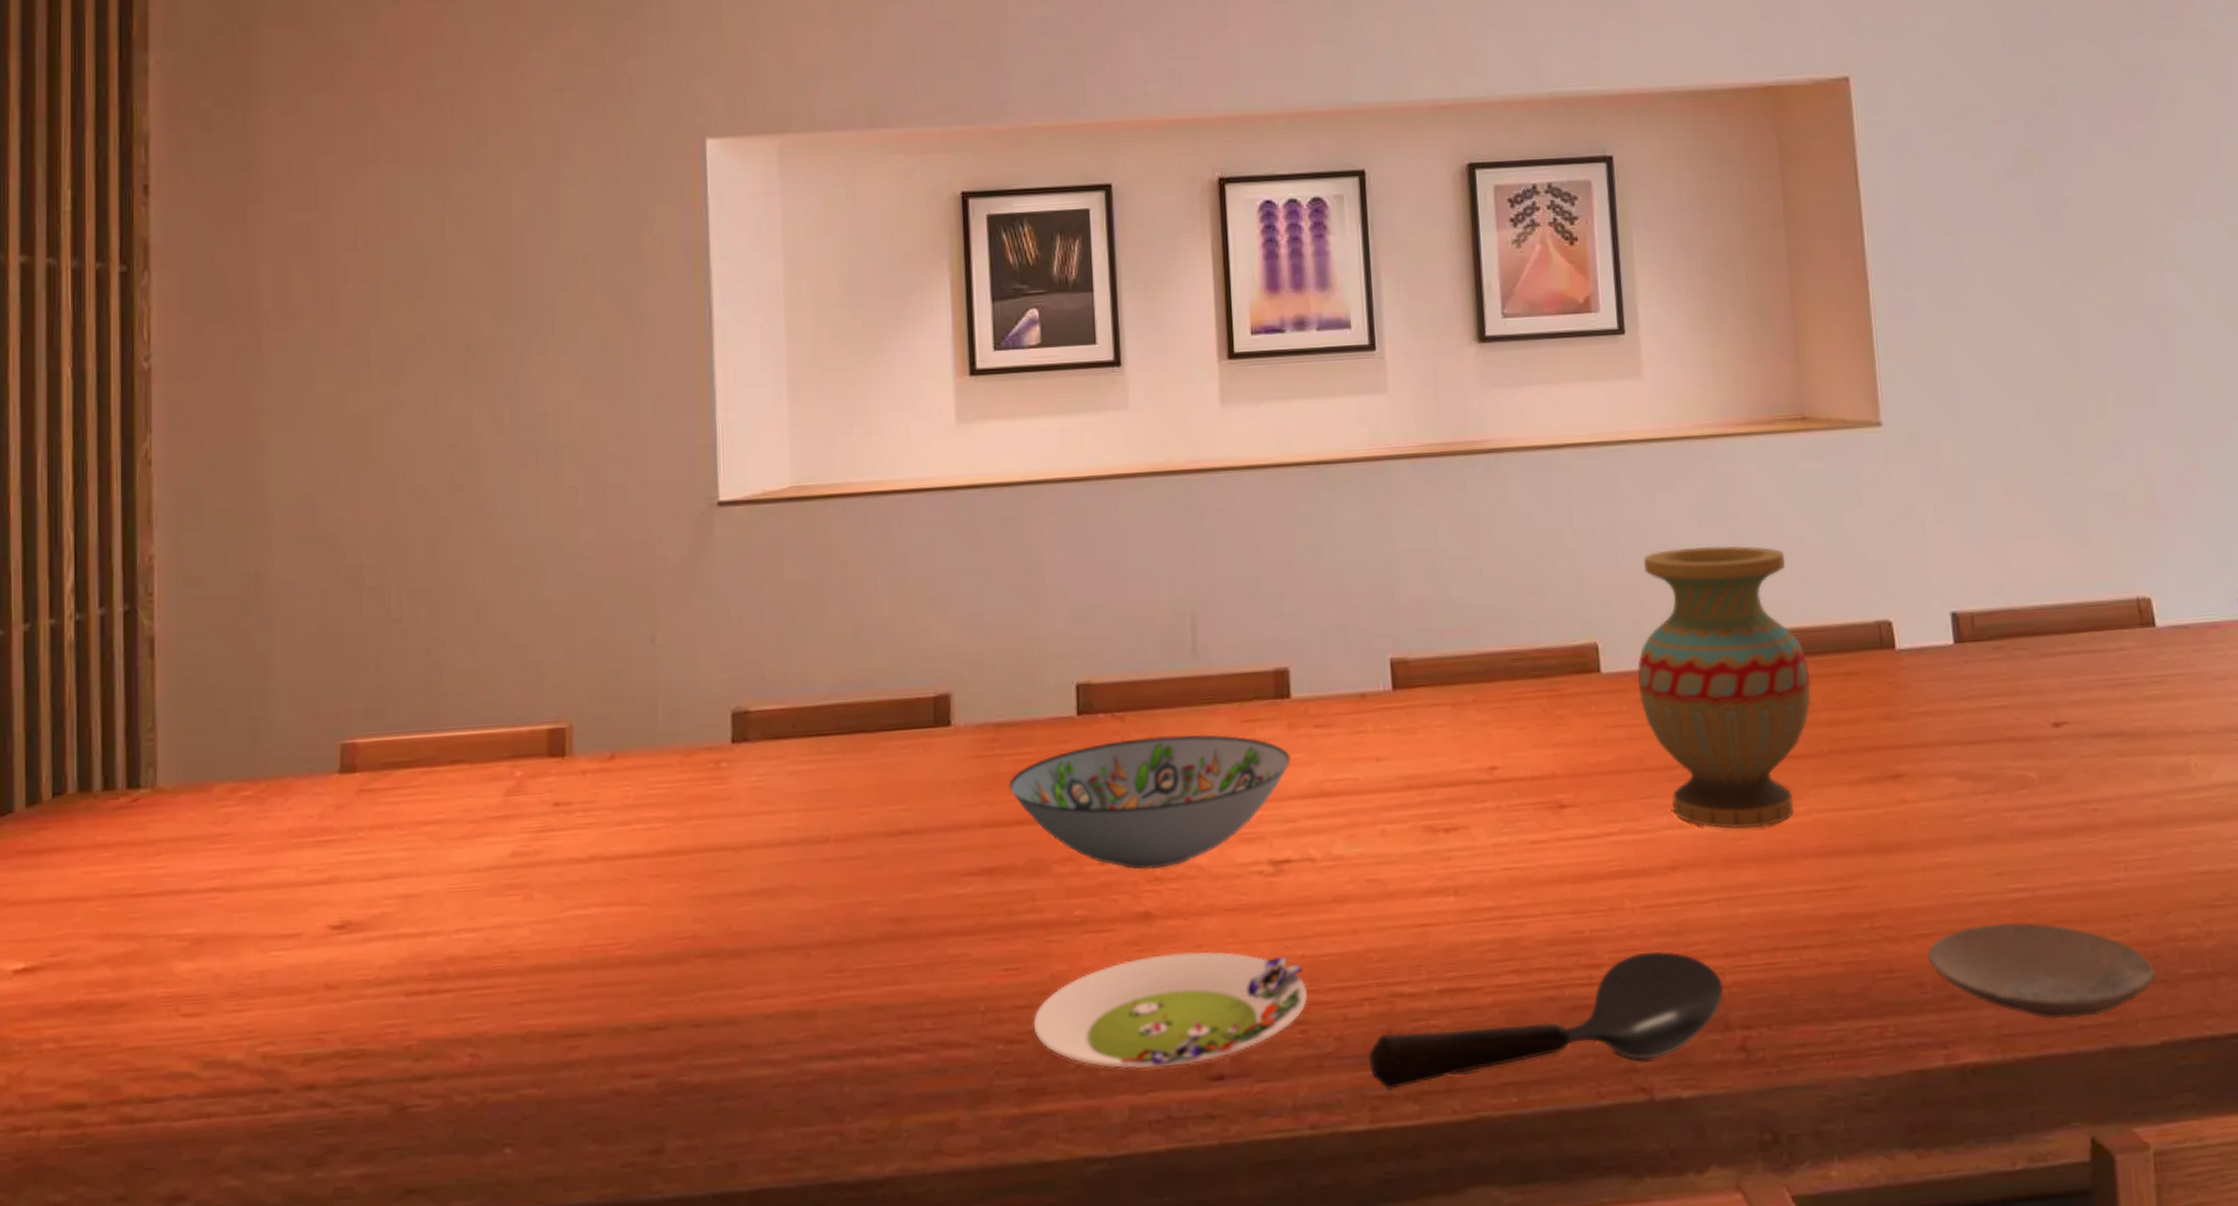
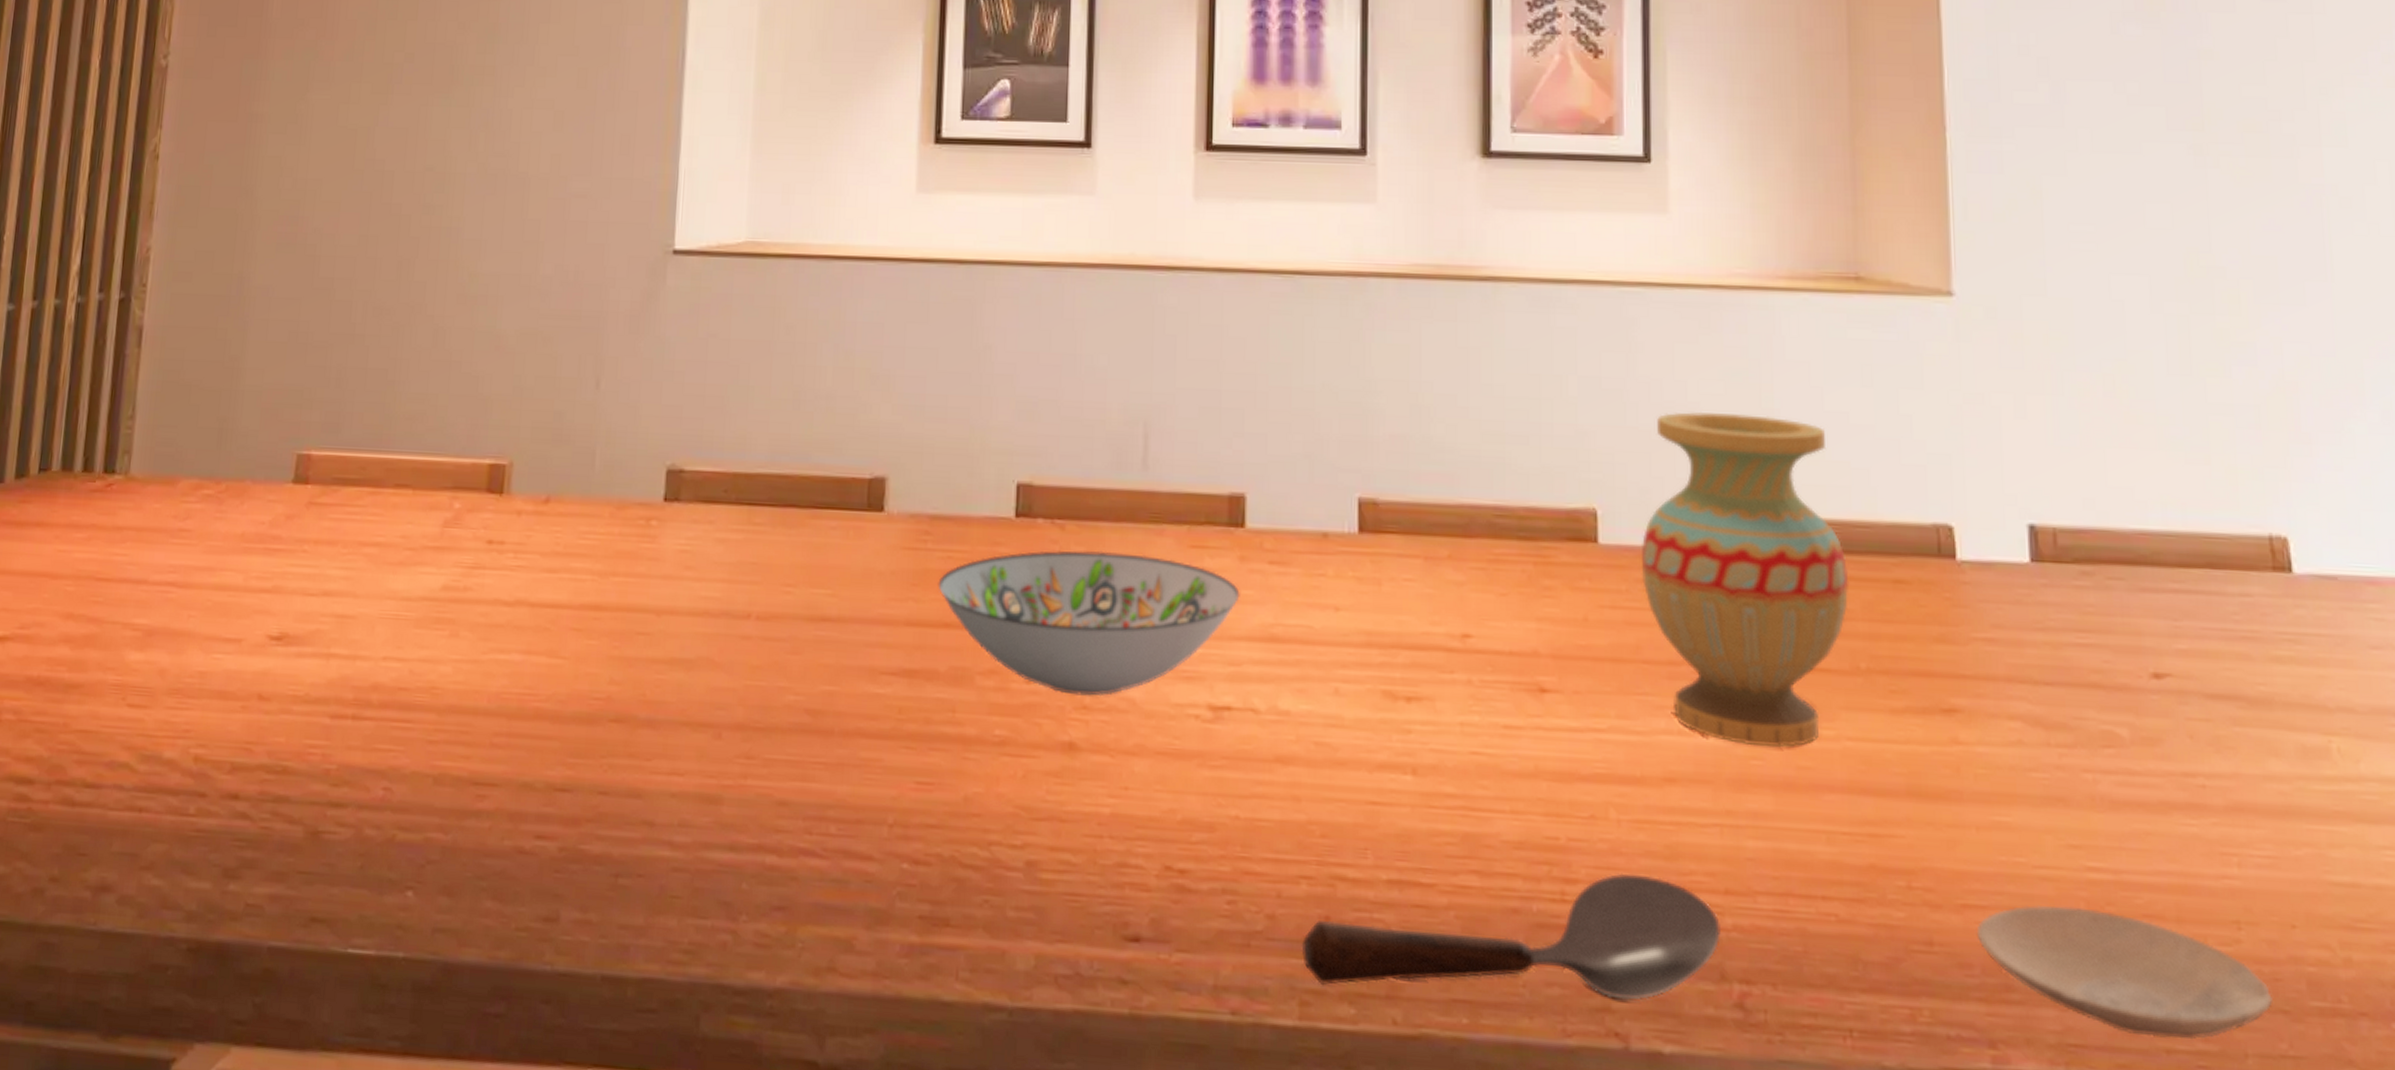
salad plate: present [1033,951,1307,1069] -> none [941,791,1239,920]

